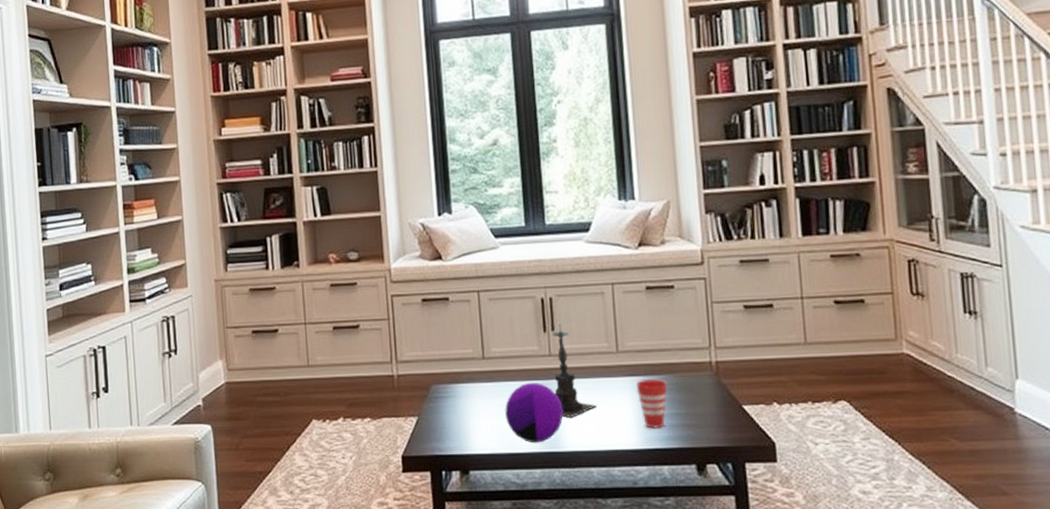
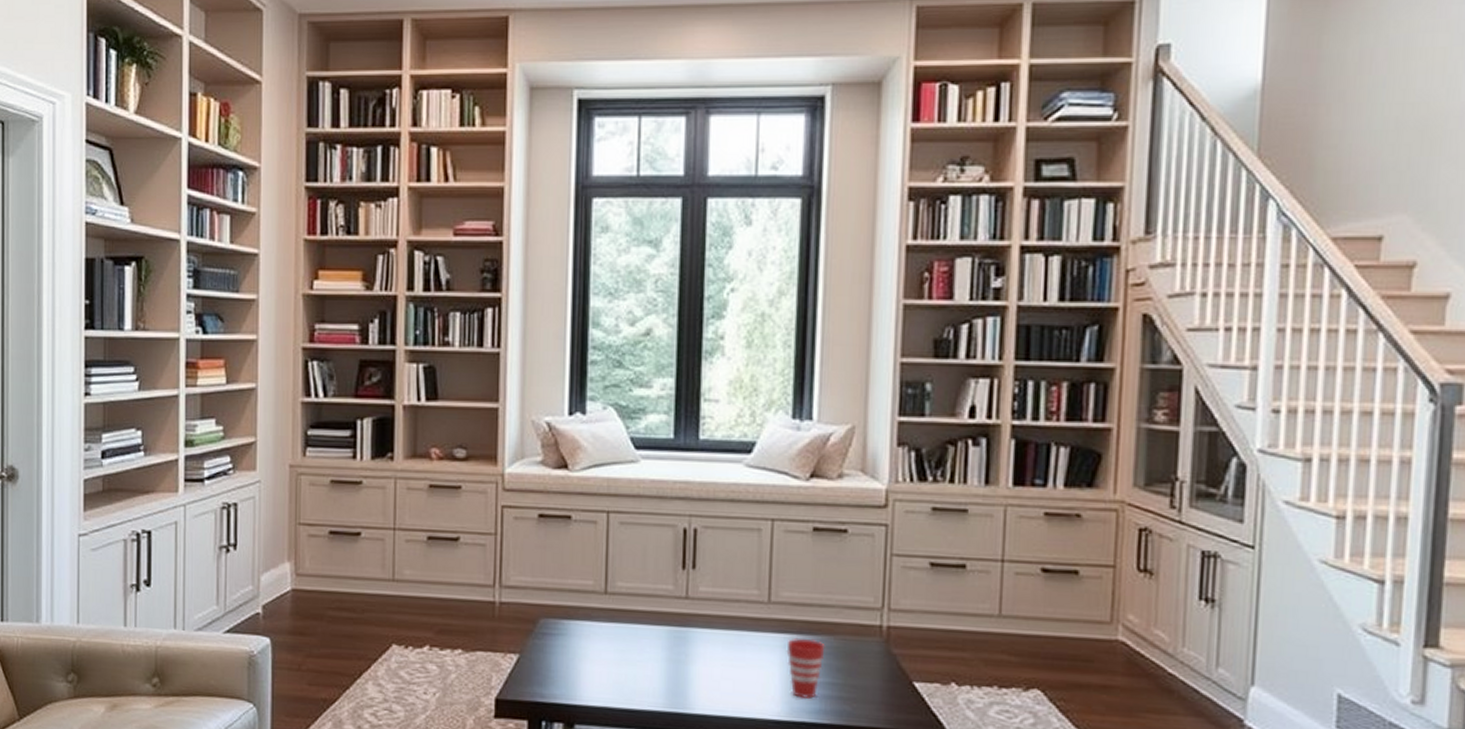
decorative orb: present [505,382,563,443] -> none [625,627,695,701]
candle holder: present [552,324,598,419] -> none [688,561,738,676]

